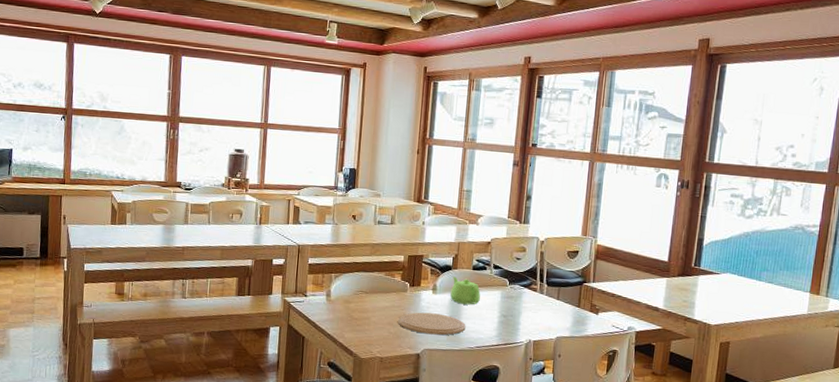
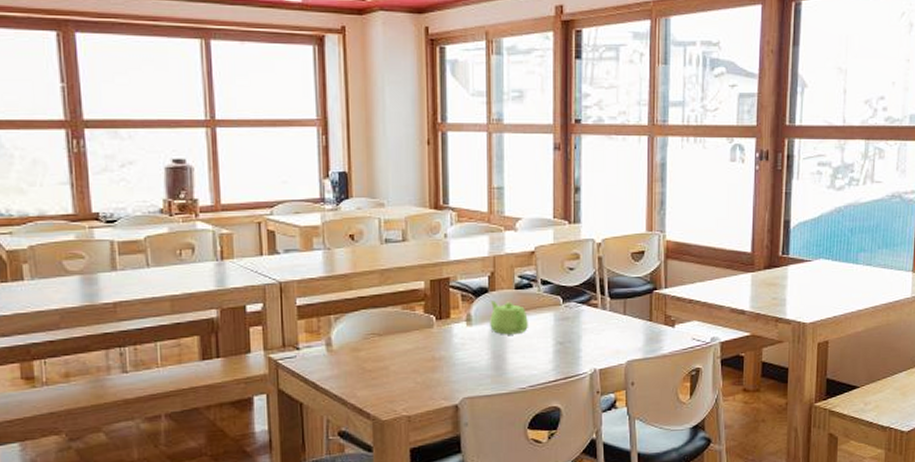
plate: present [397,312,466,335] -> none [424,350,514,379]

